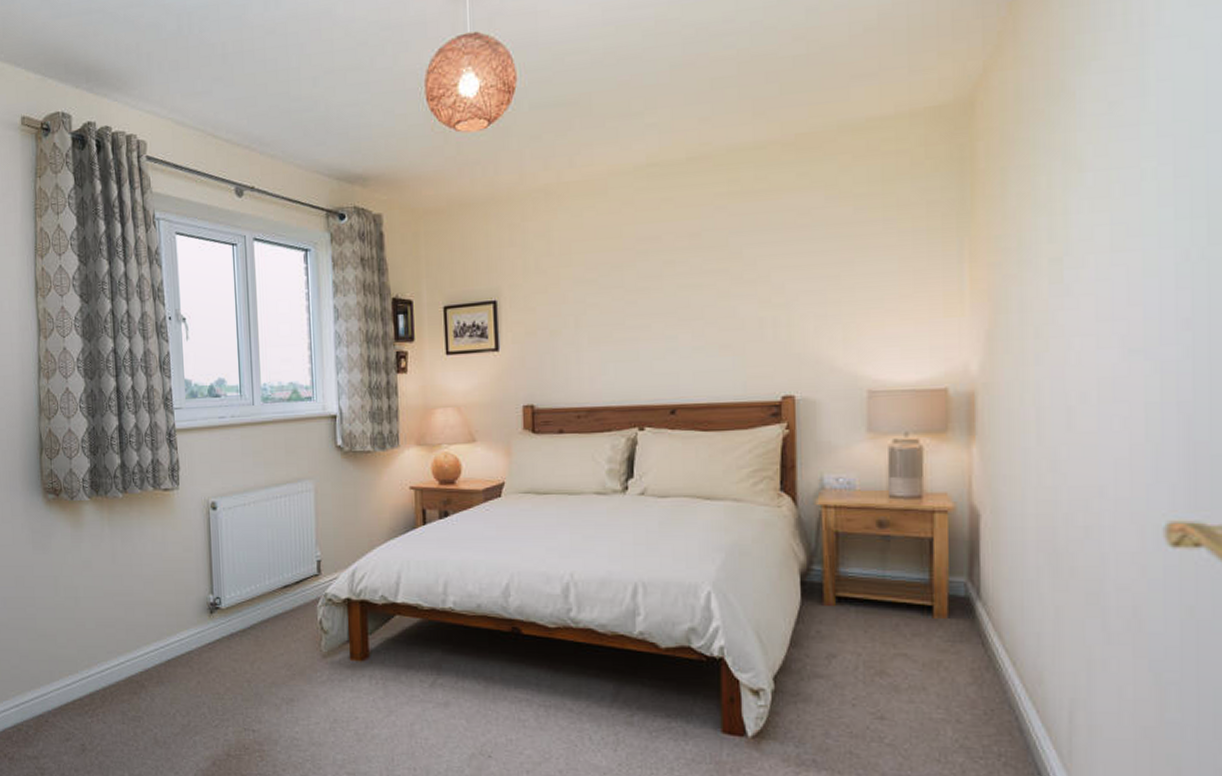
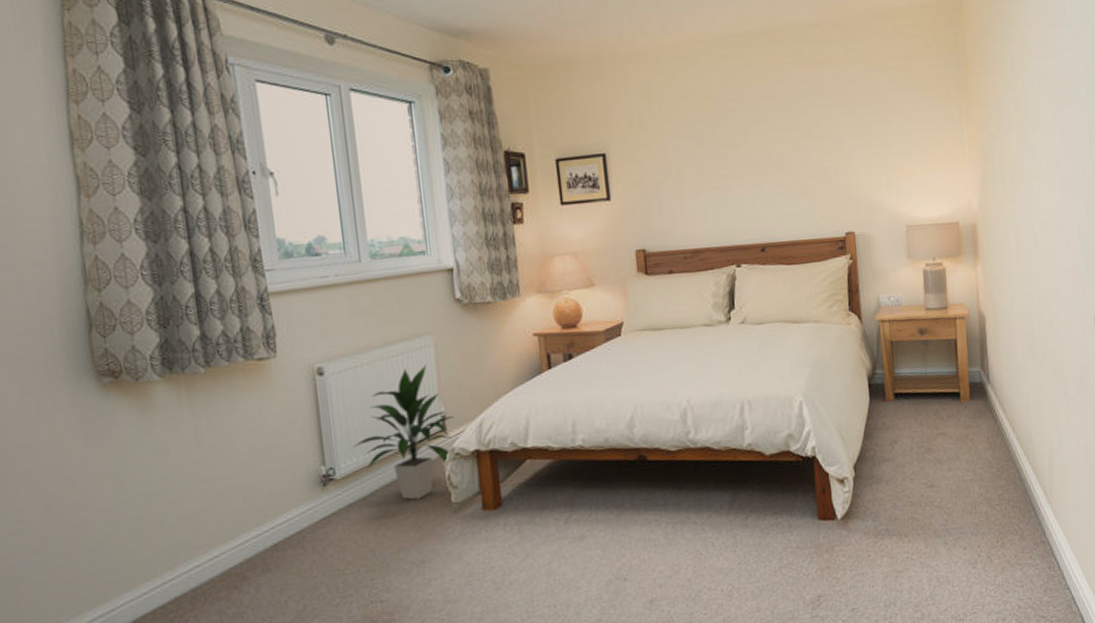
indoor plant: none [237,508,329,639] -> present [352,364,454,500]

